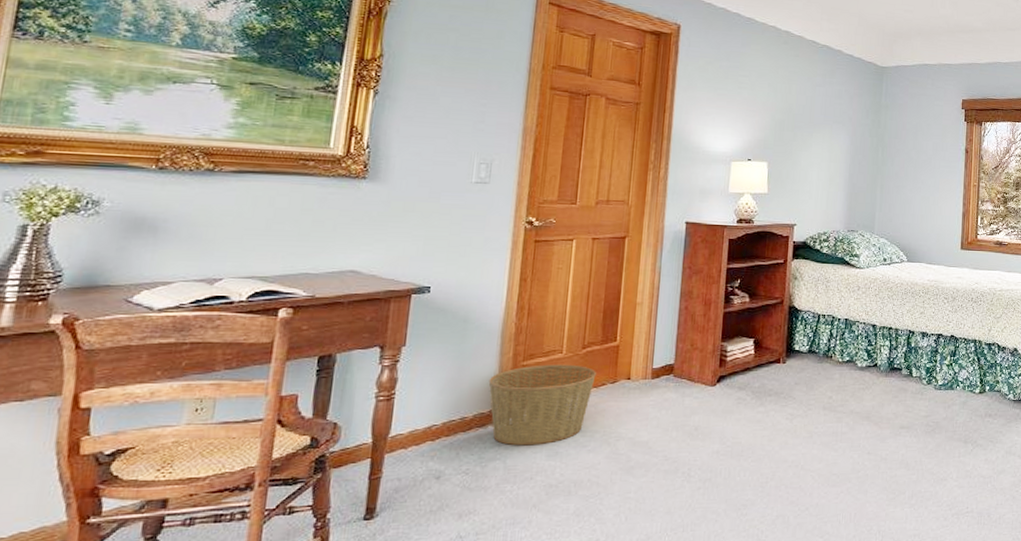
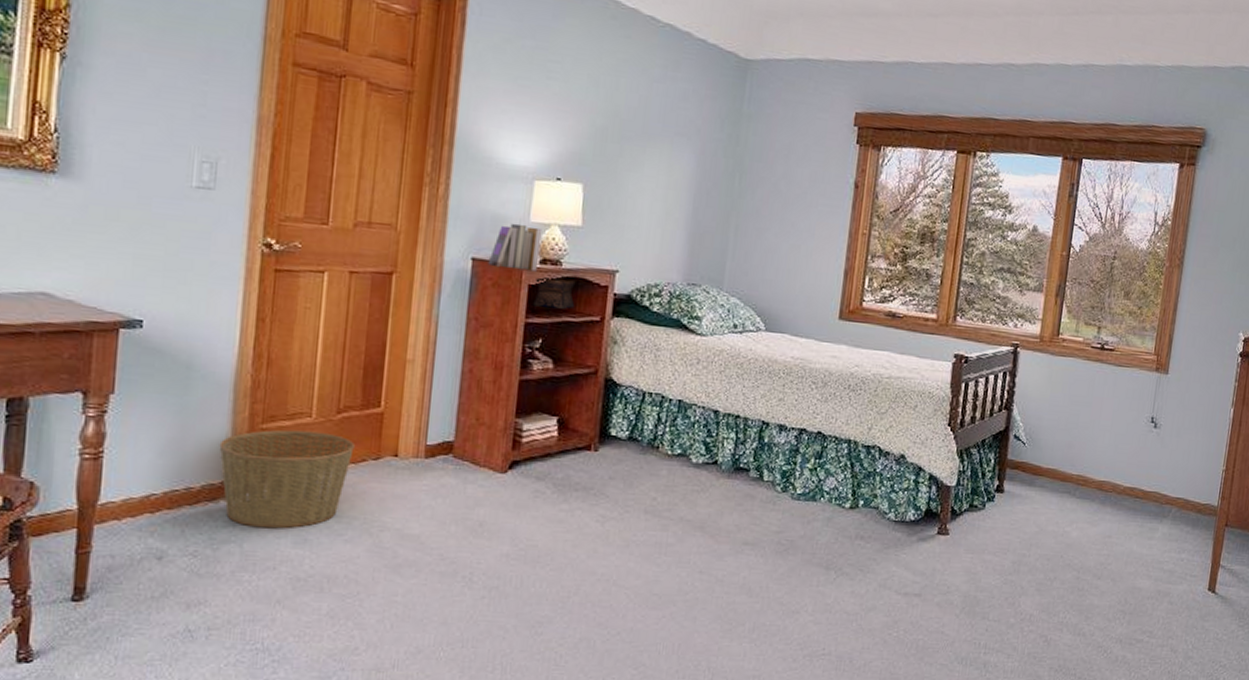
books: none [698,194,738,229] -> present [487,223,542,272]
decorative box: none [733,232,765,256] -> present [533,276,576,309]

